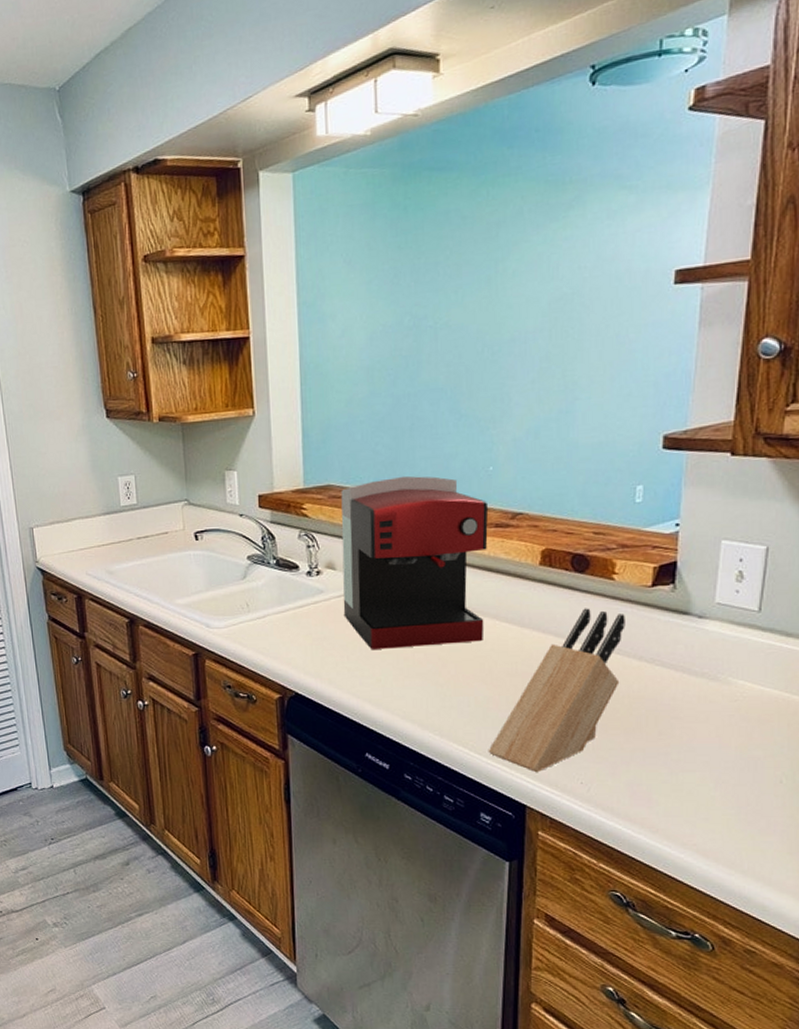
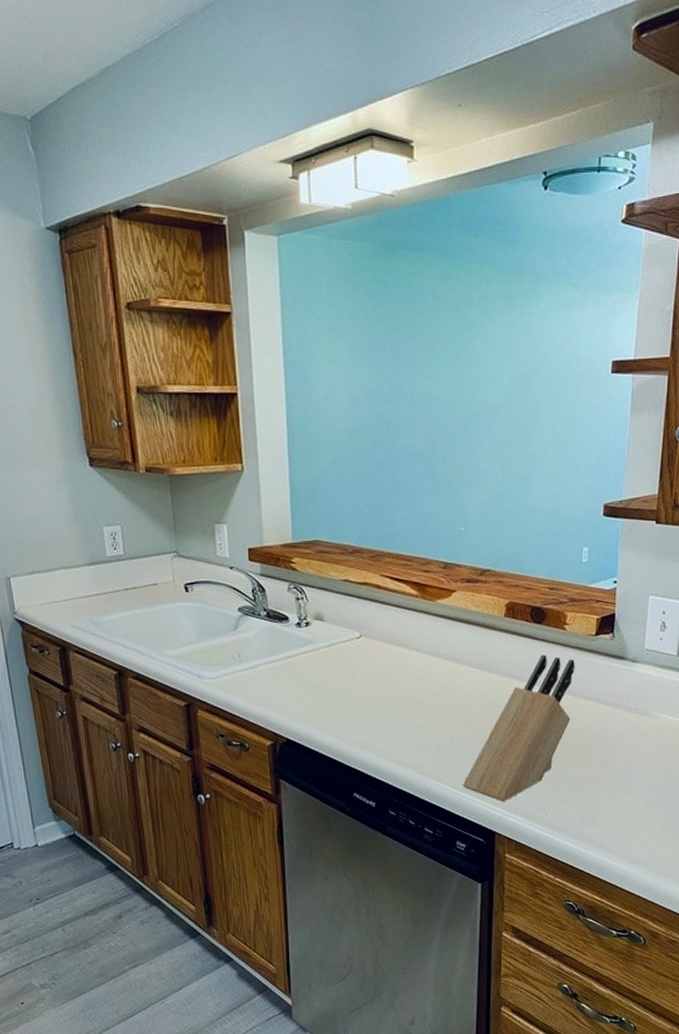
coffee maker: present [341,476,489,649] -> none [328,533,461,696]

